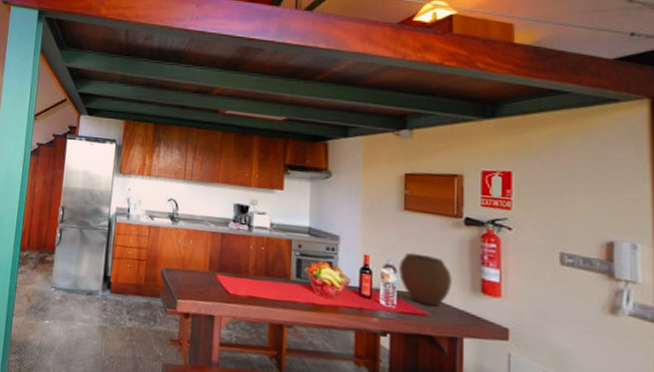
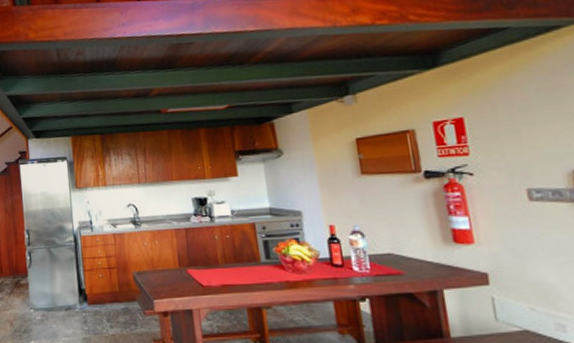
vase: present [399,252,452,307] -> none [366,214,423,264]

